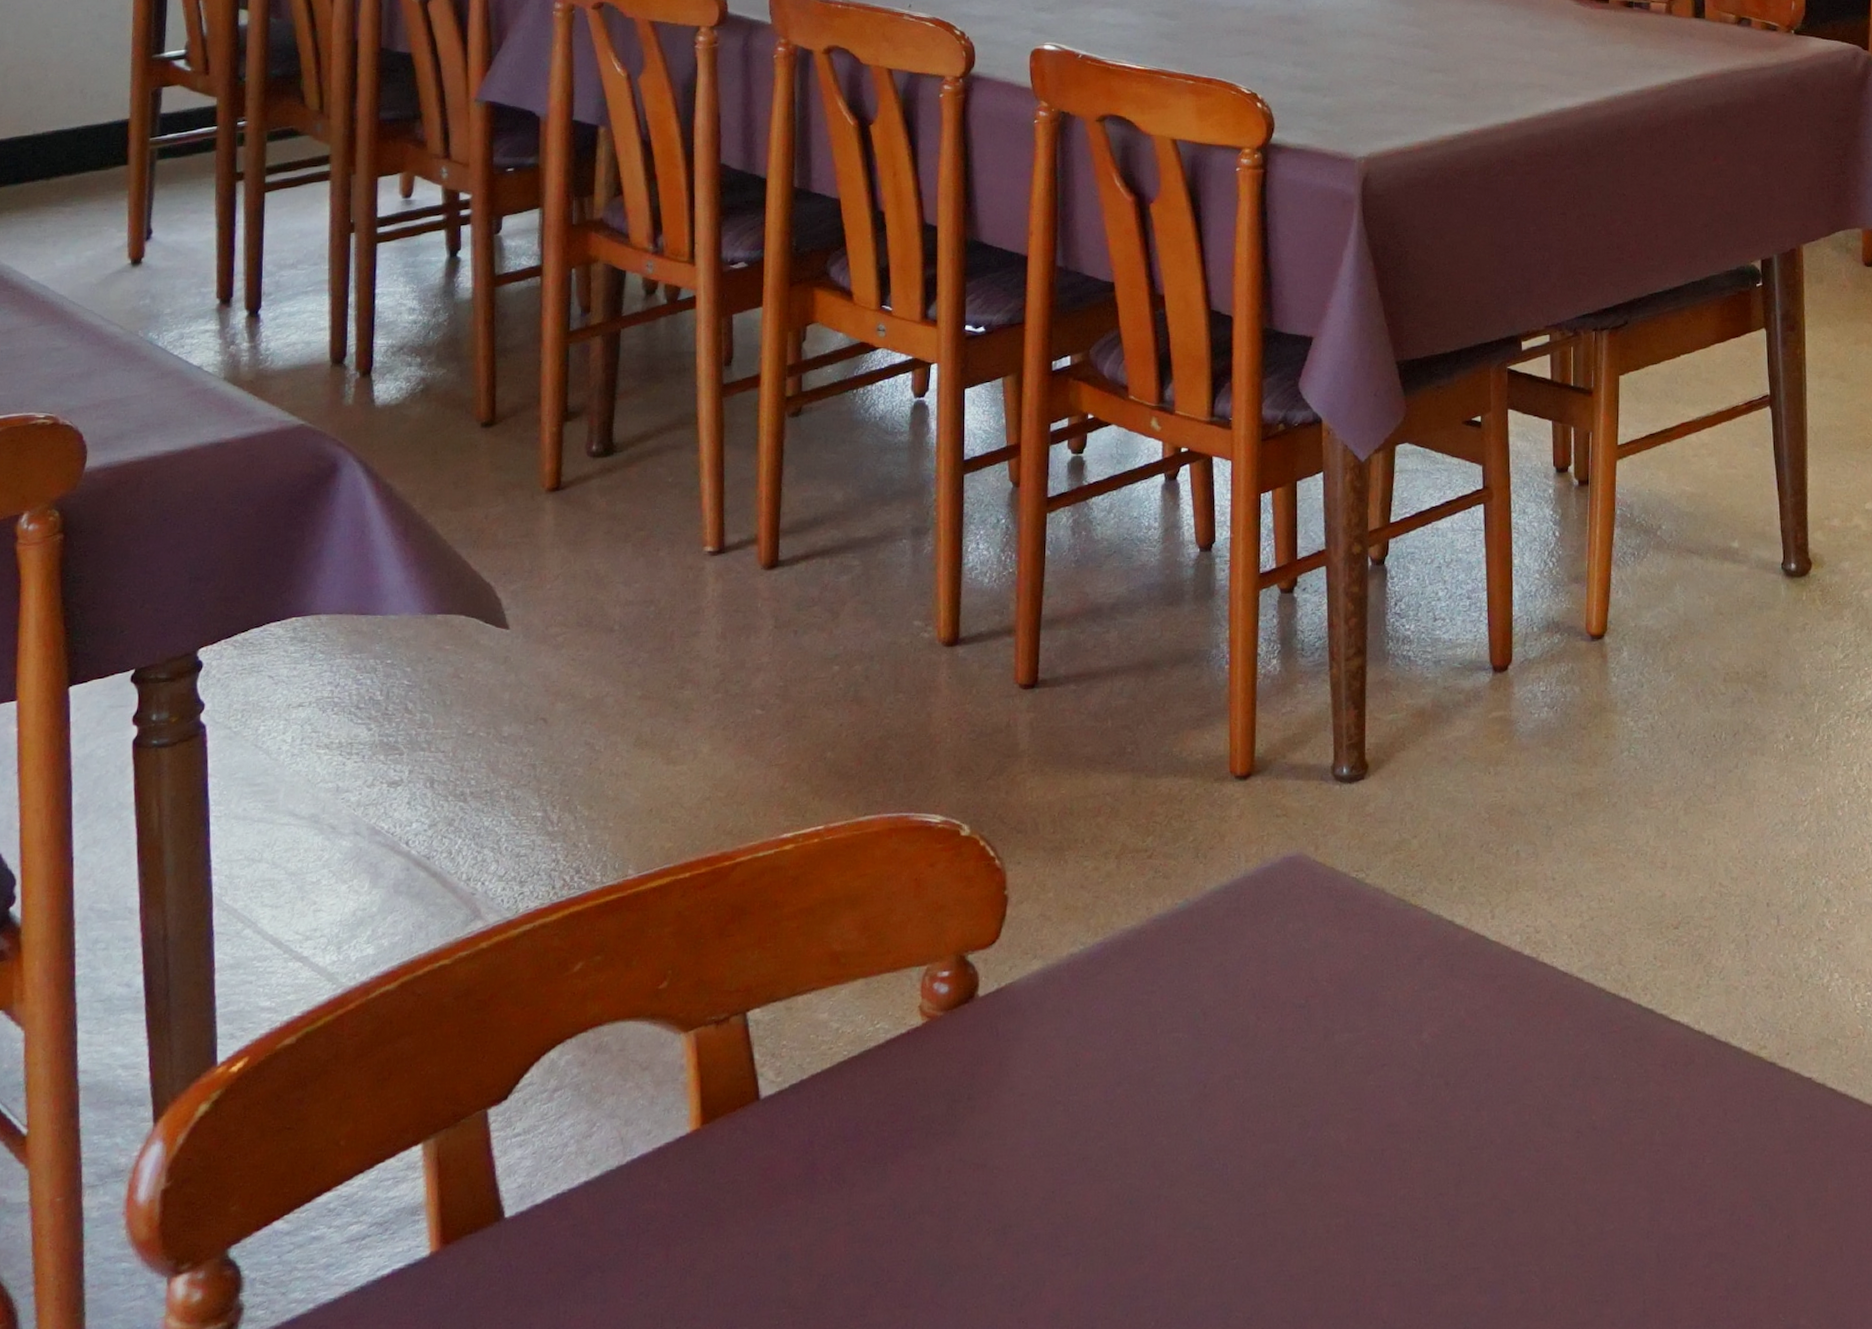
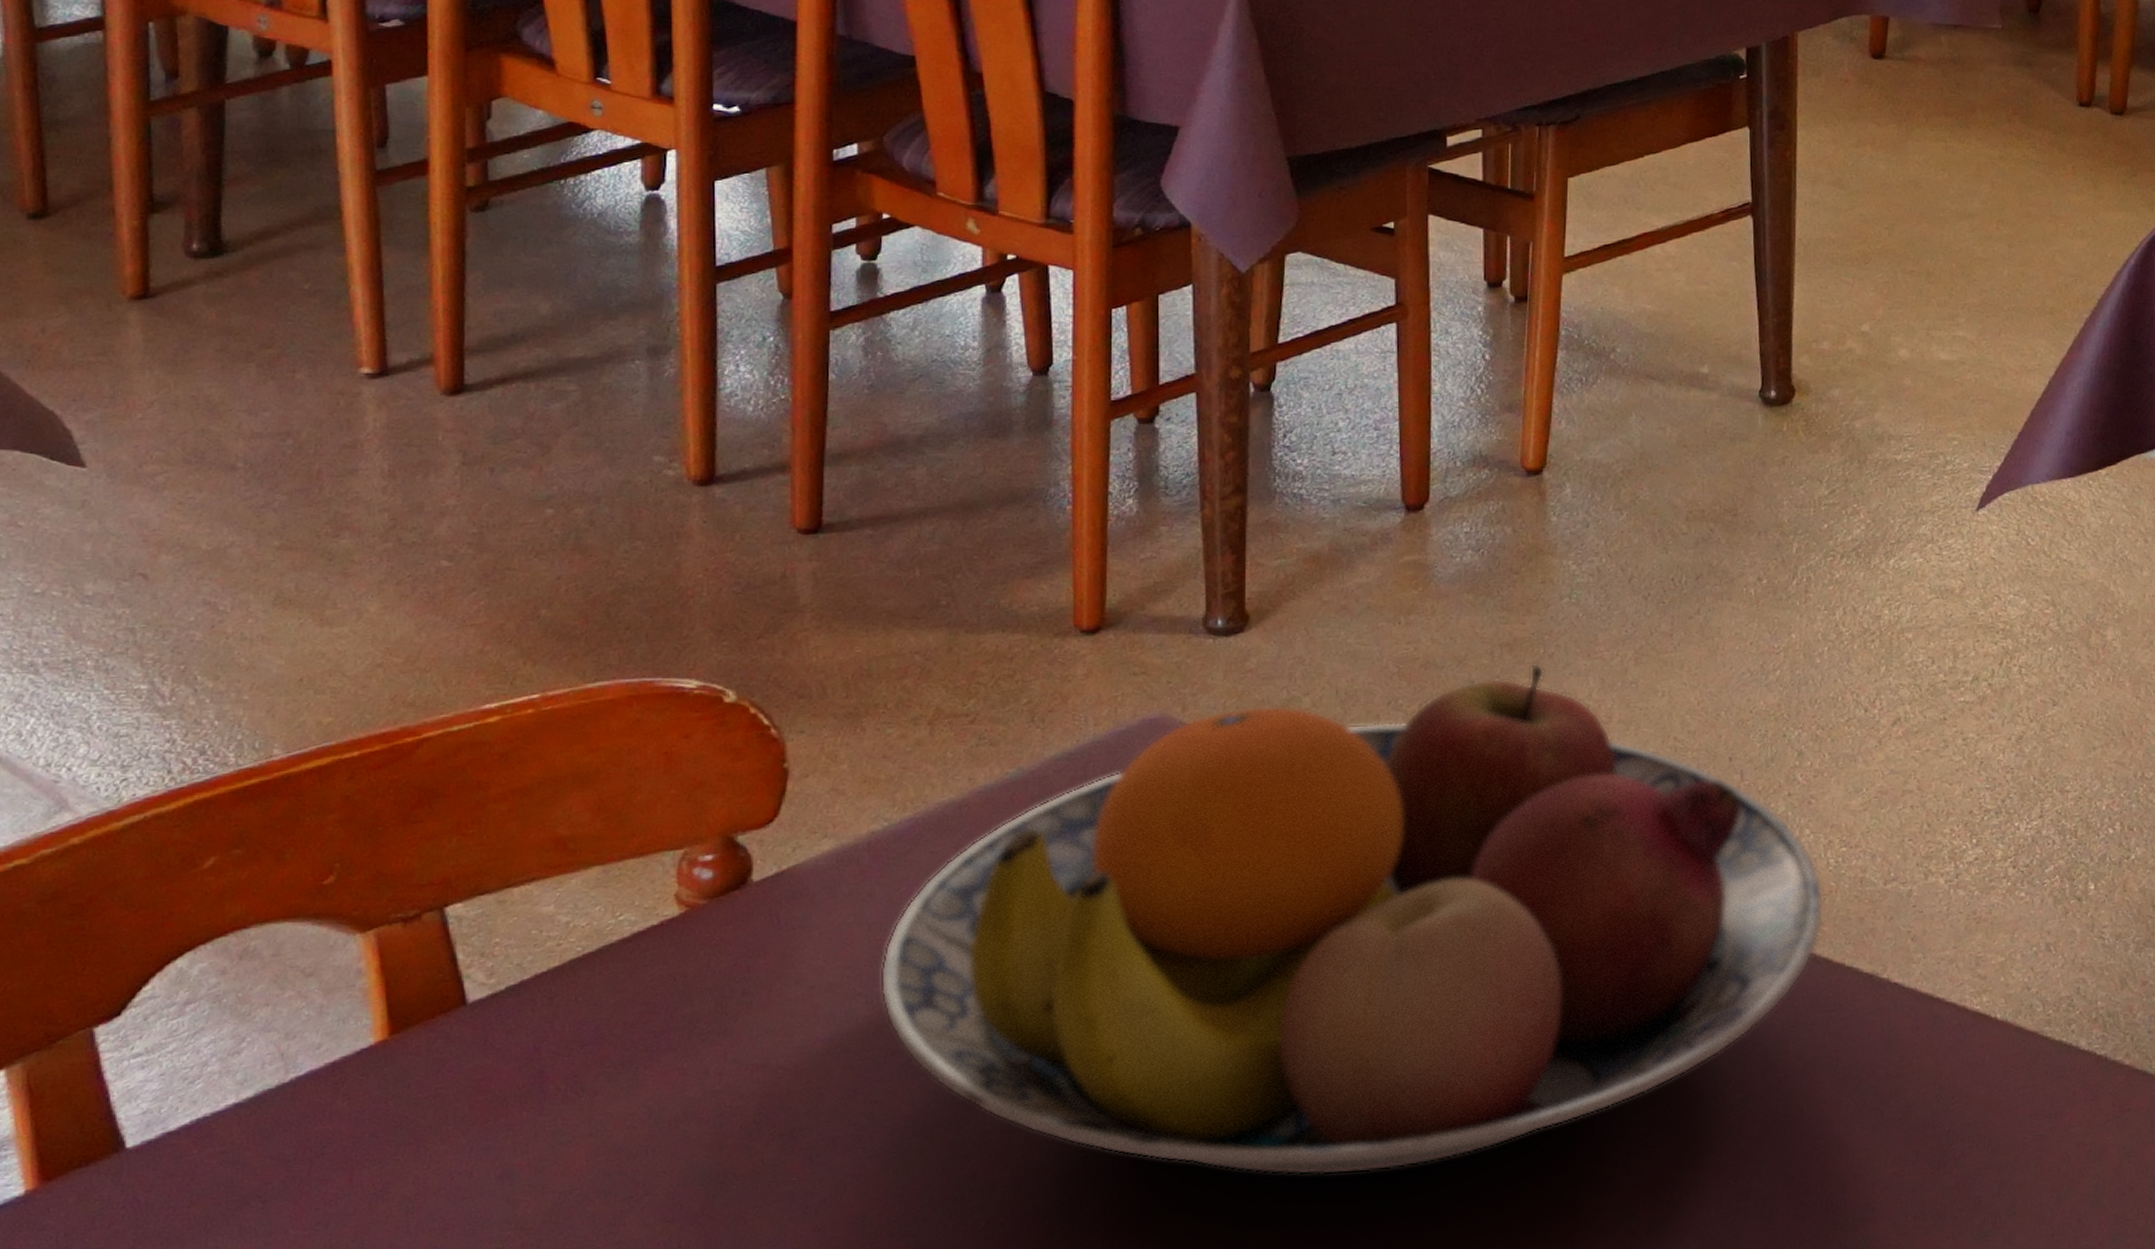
fruit bowl: none [1075,812,1854,1292] -> present [880,664,1824,1176]

